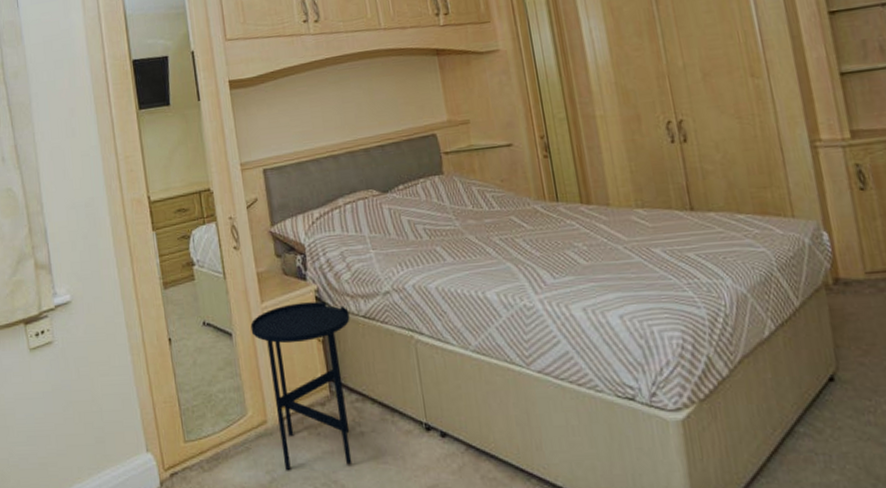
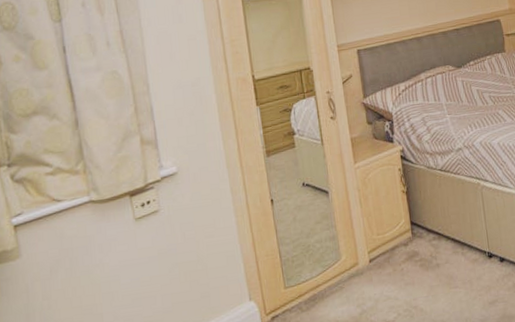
side table: present [250,301,352,470] -> none [345,159,430,302]

